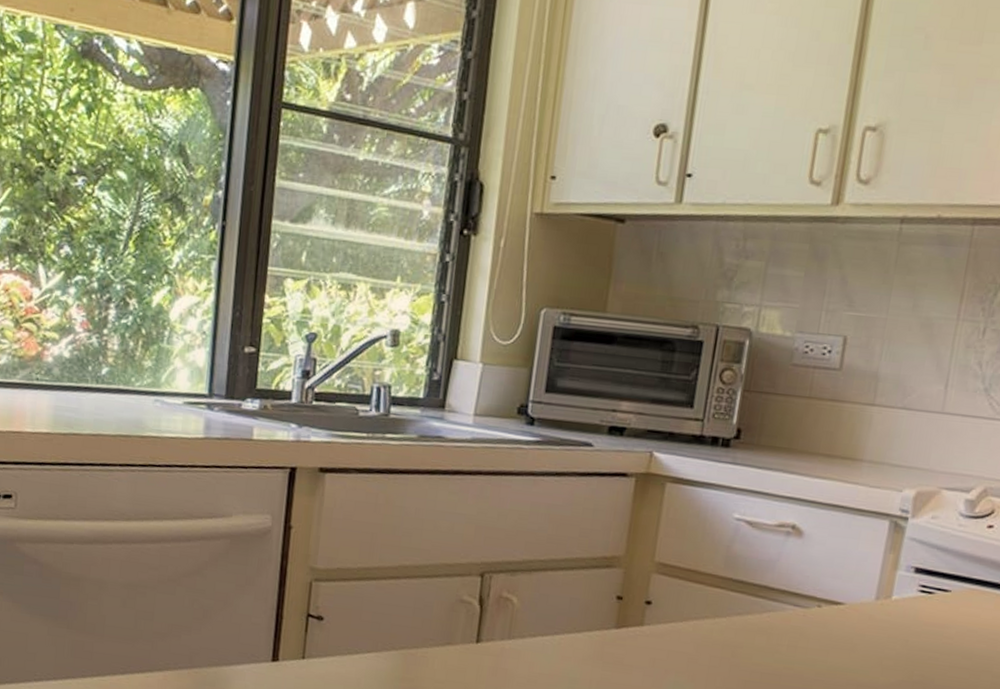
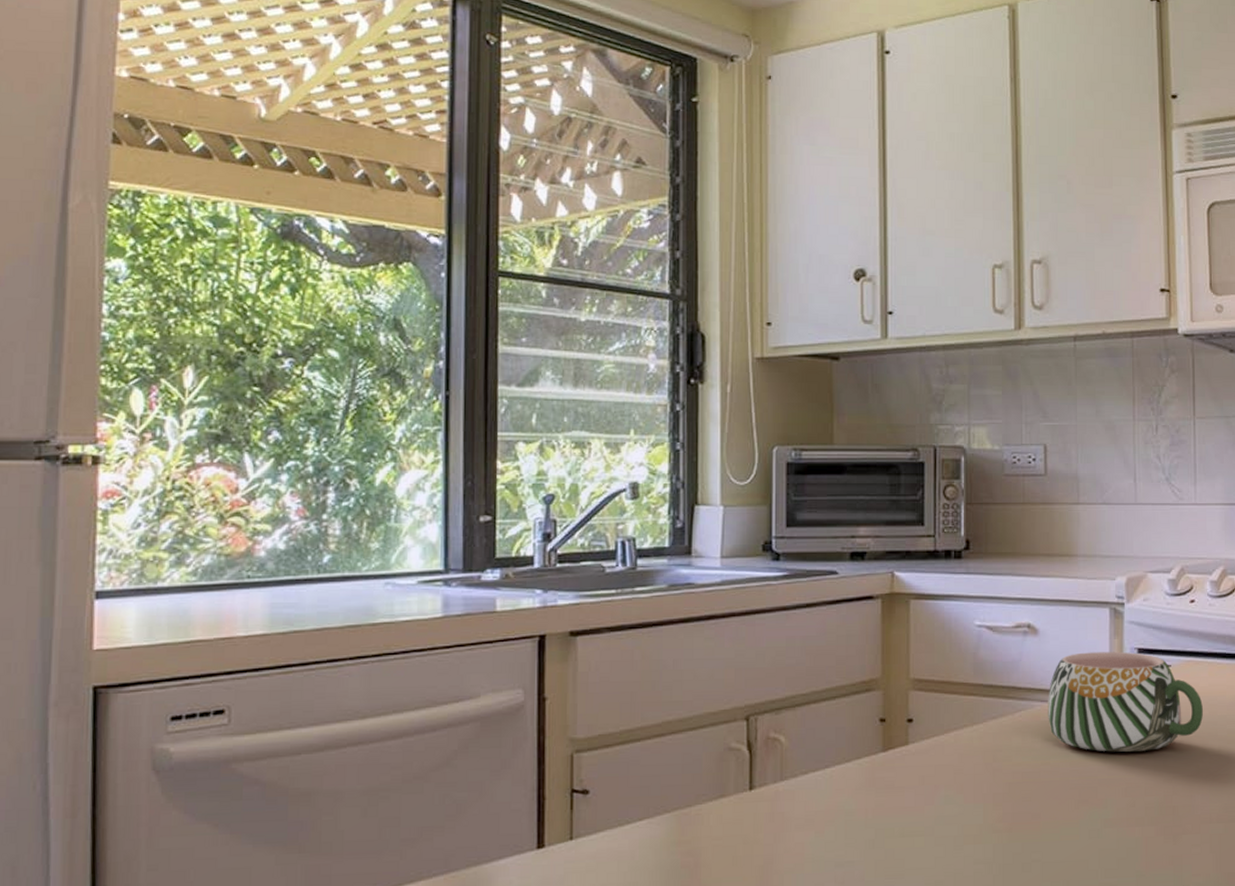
mug: none [799,562,981,675] -> present [1048,651,1204,752]

